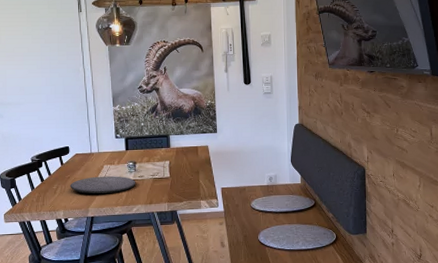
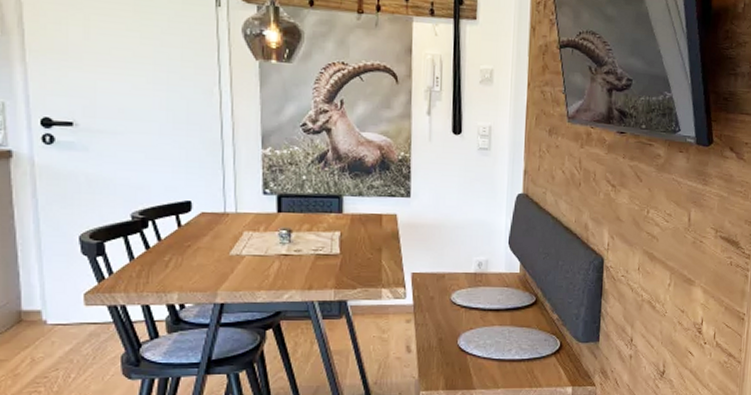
plate: present [70,176,136,194] -> none [190,246,290,271]

